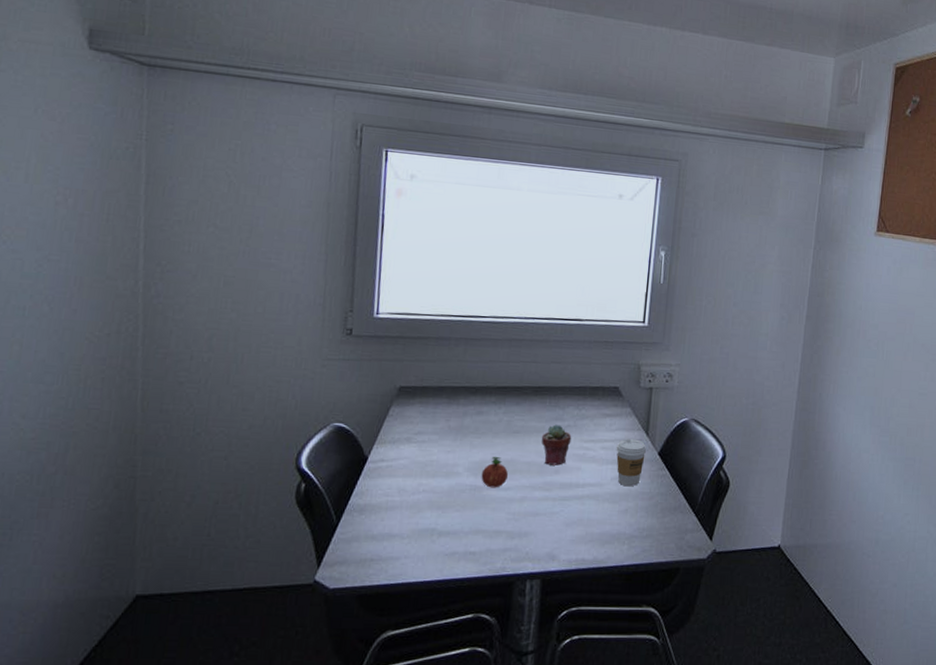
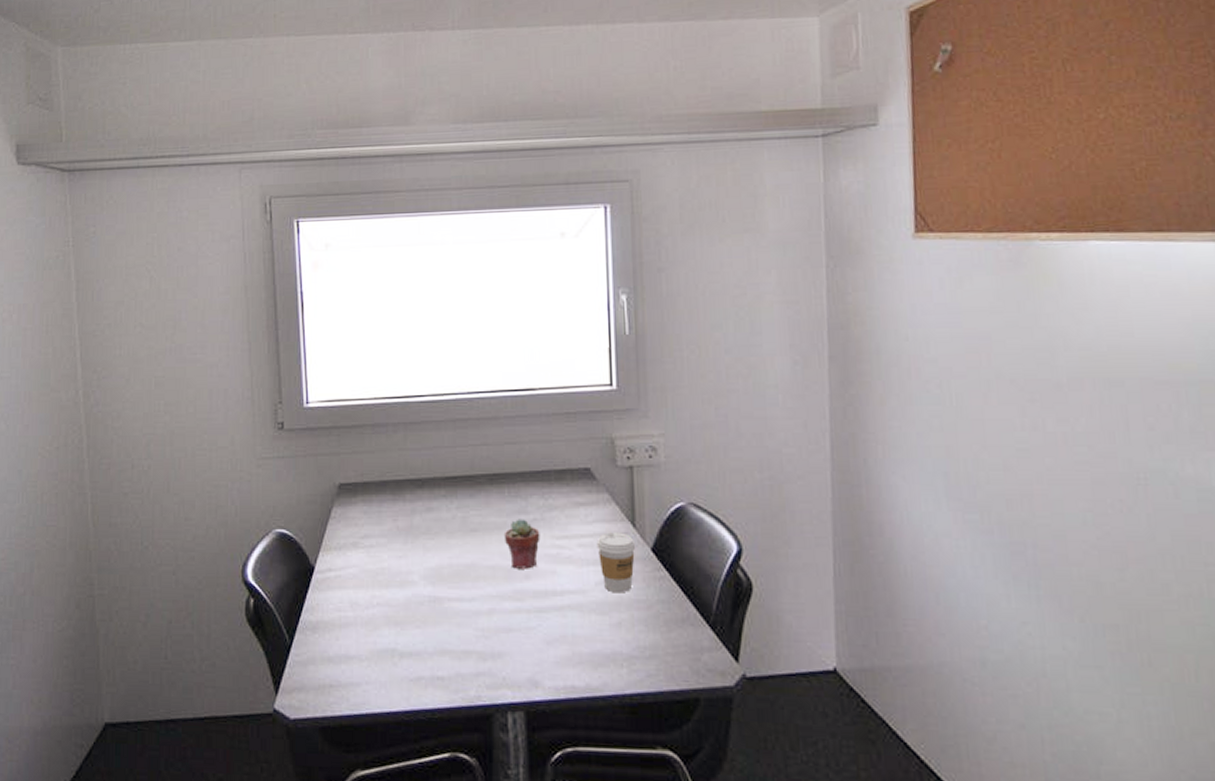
apple: present [481,456,509,488] -> none [440,560,471,599]

